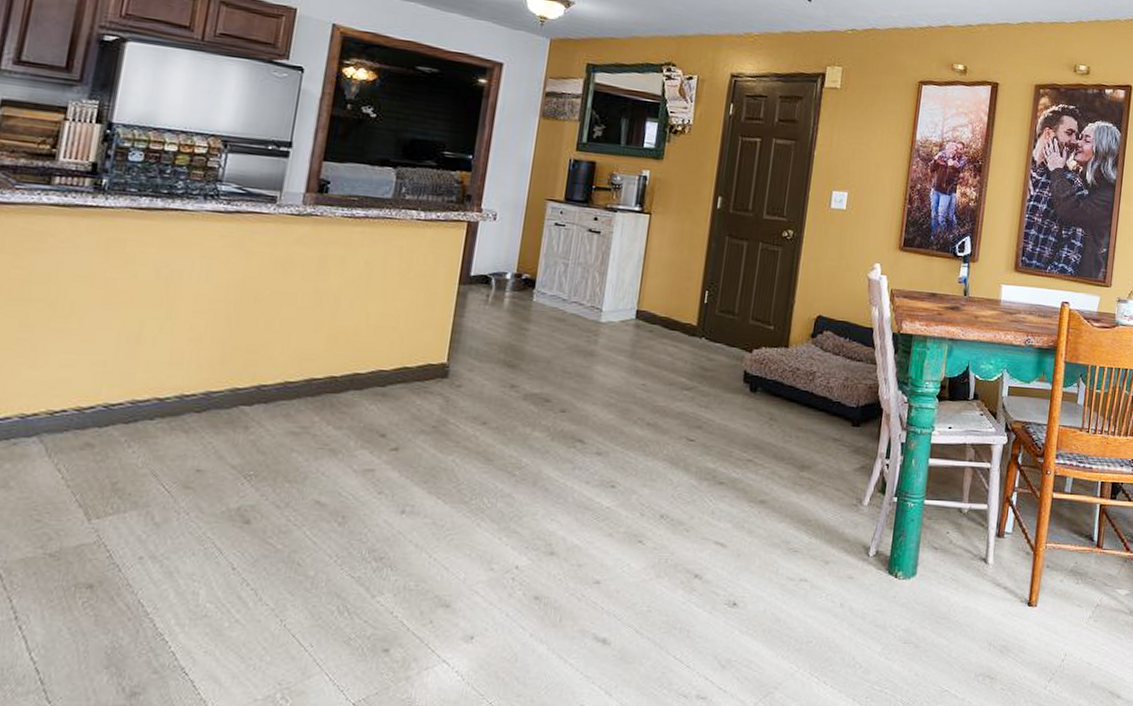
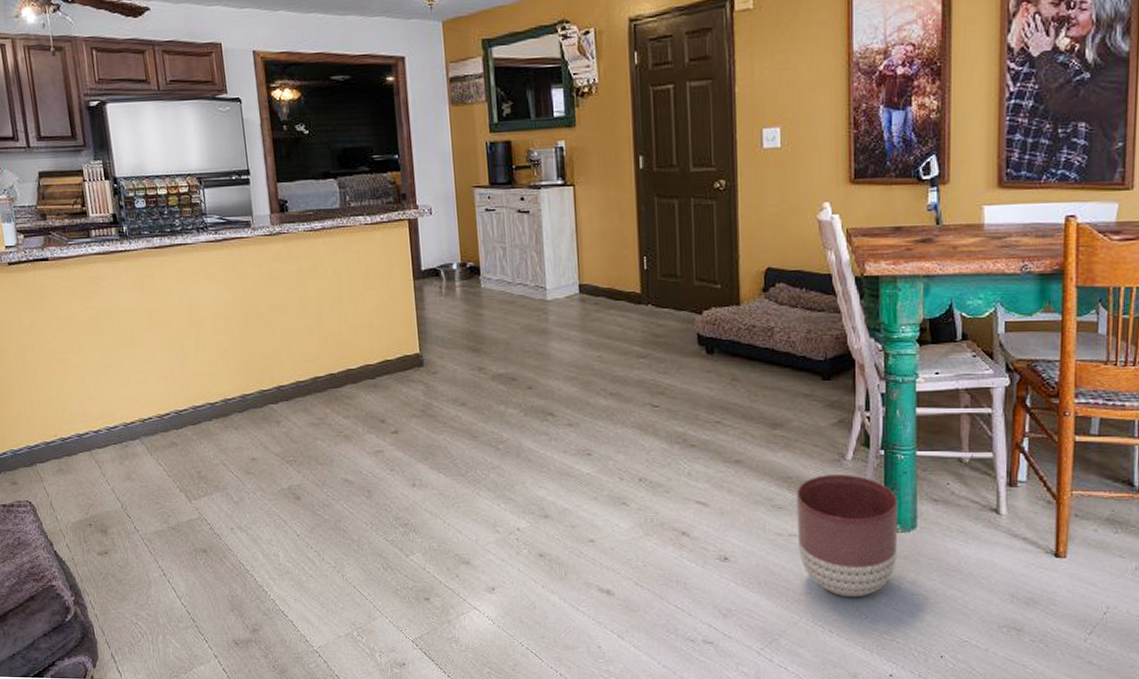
planter: none [807,519,904,646] -> present [796,475,898,598]

